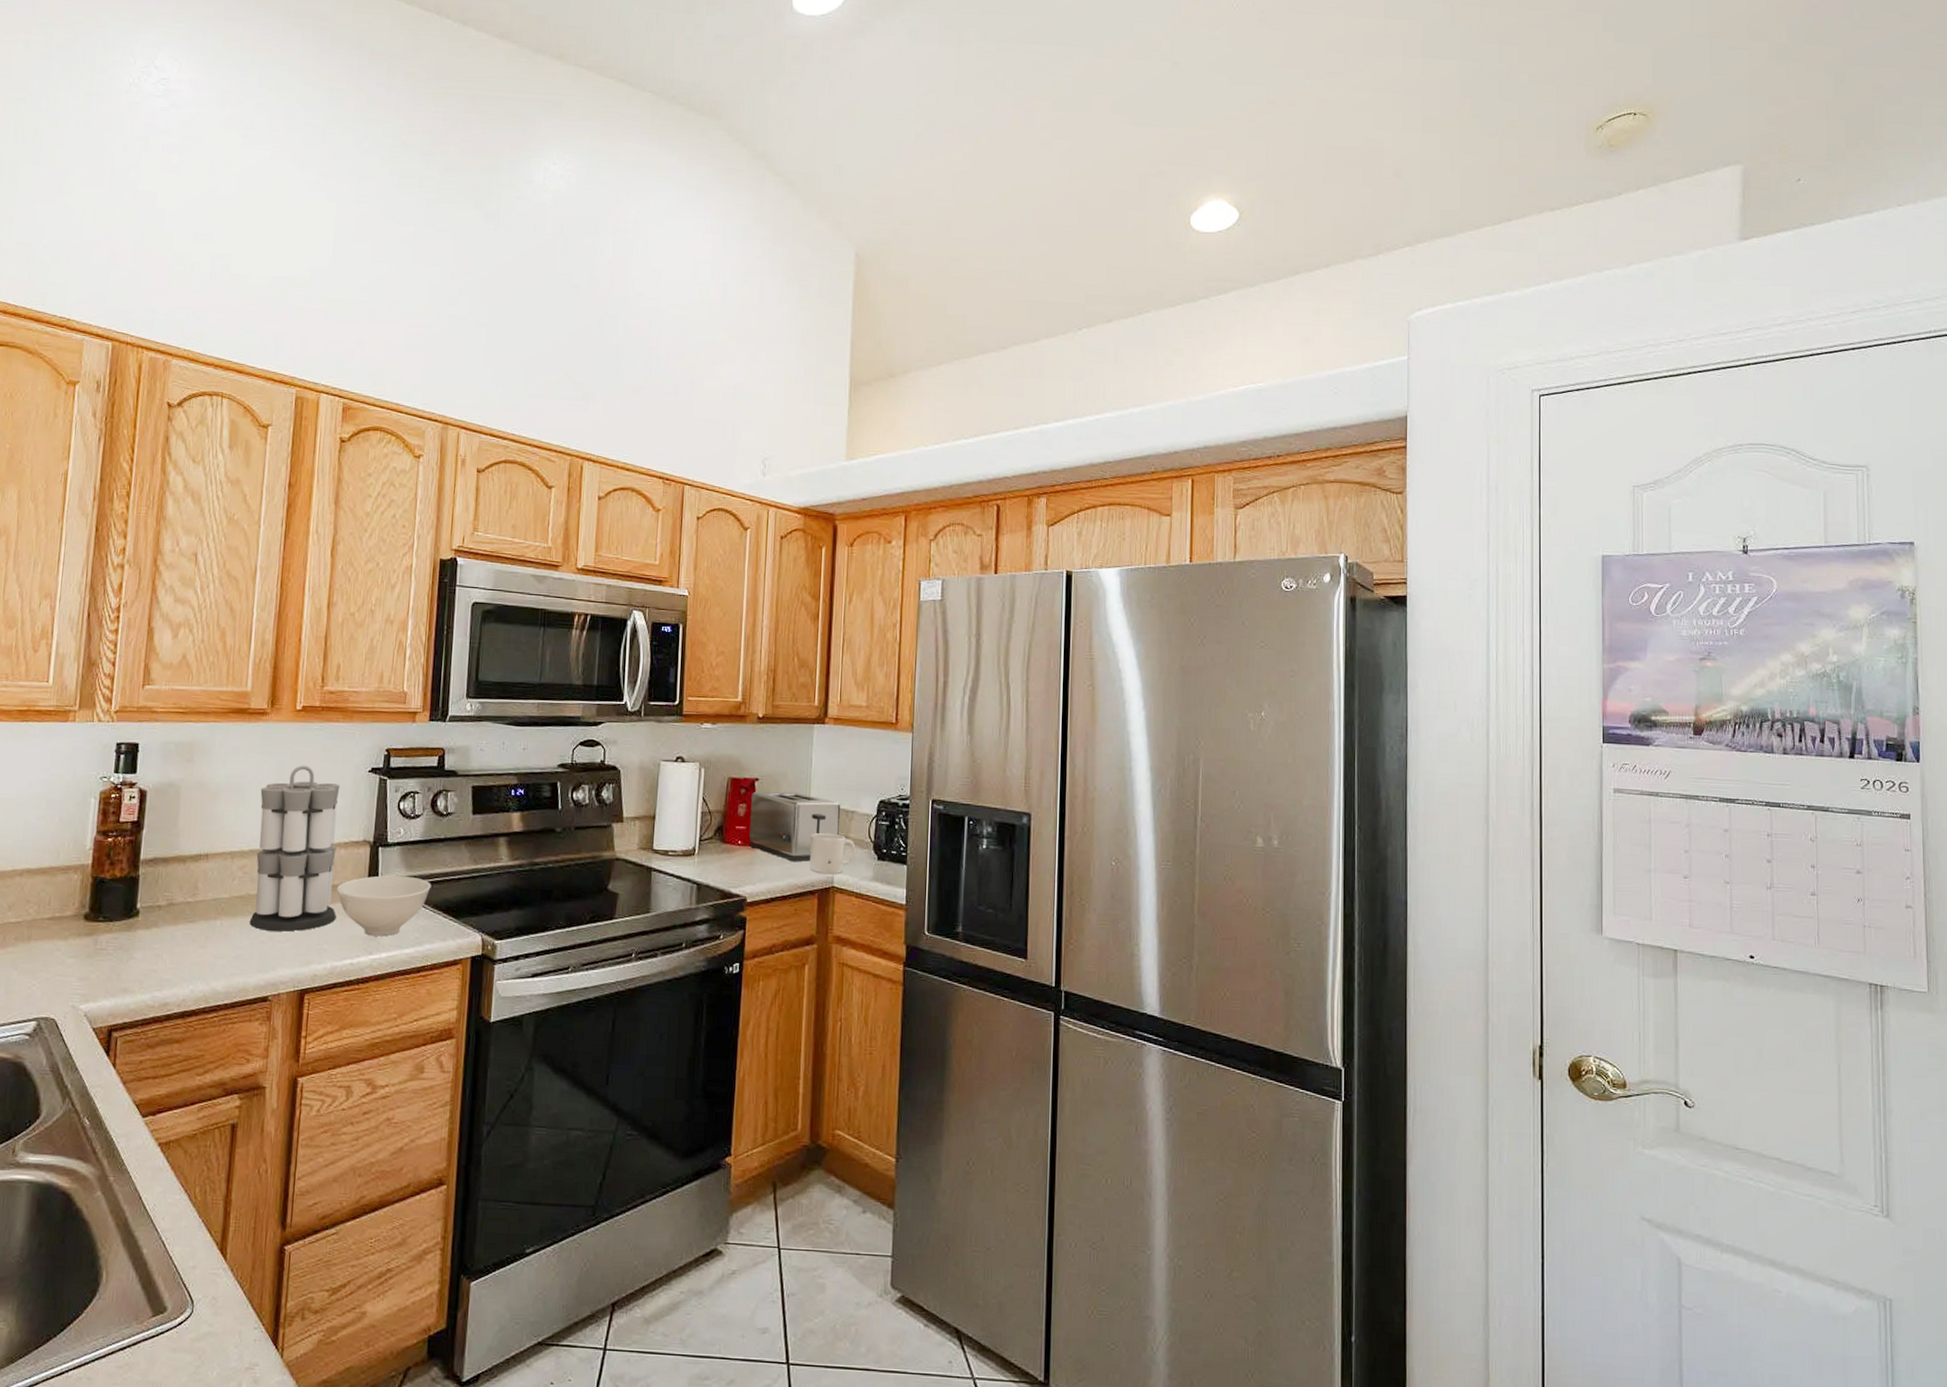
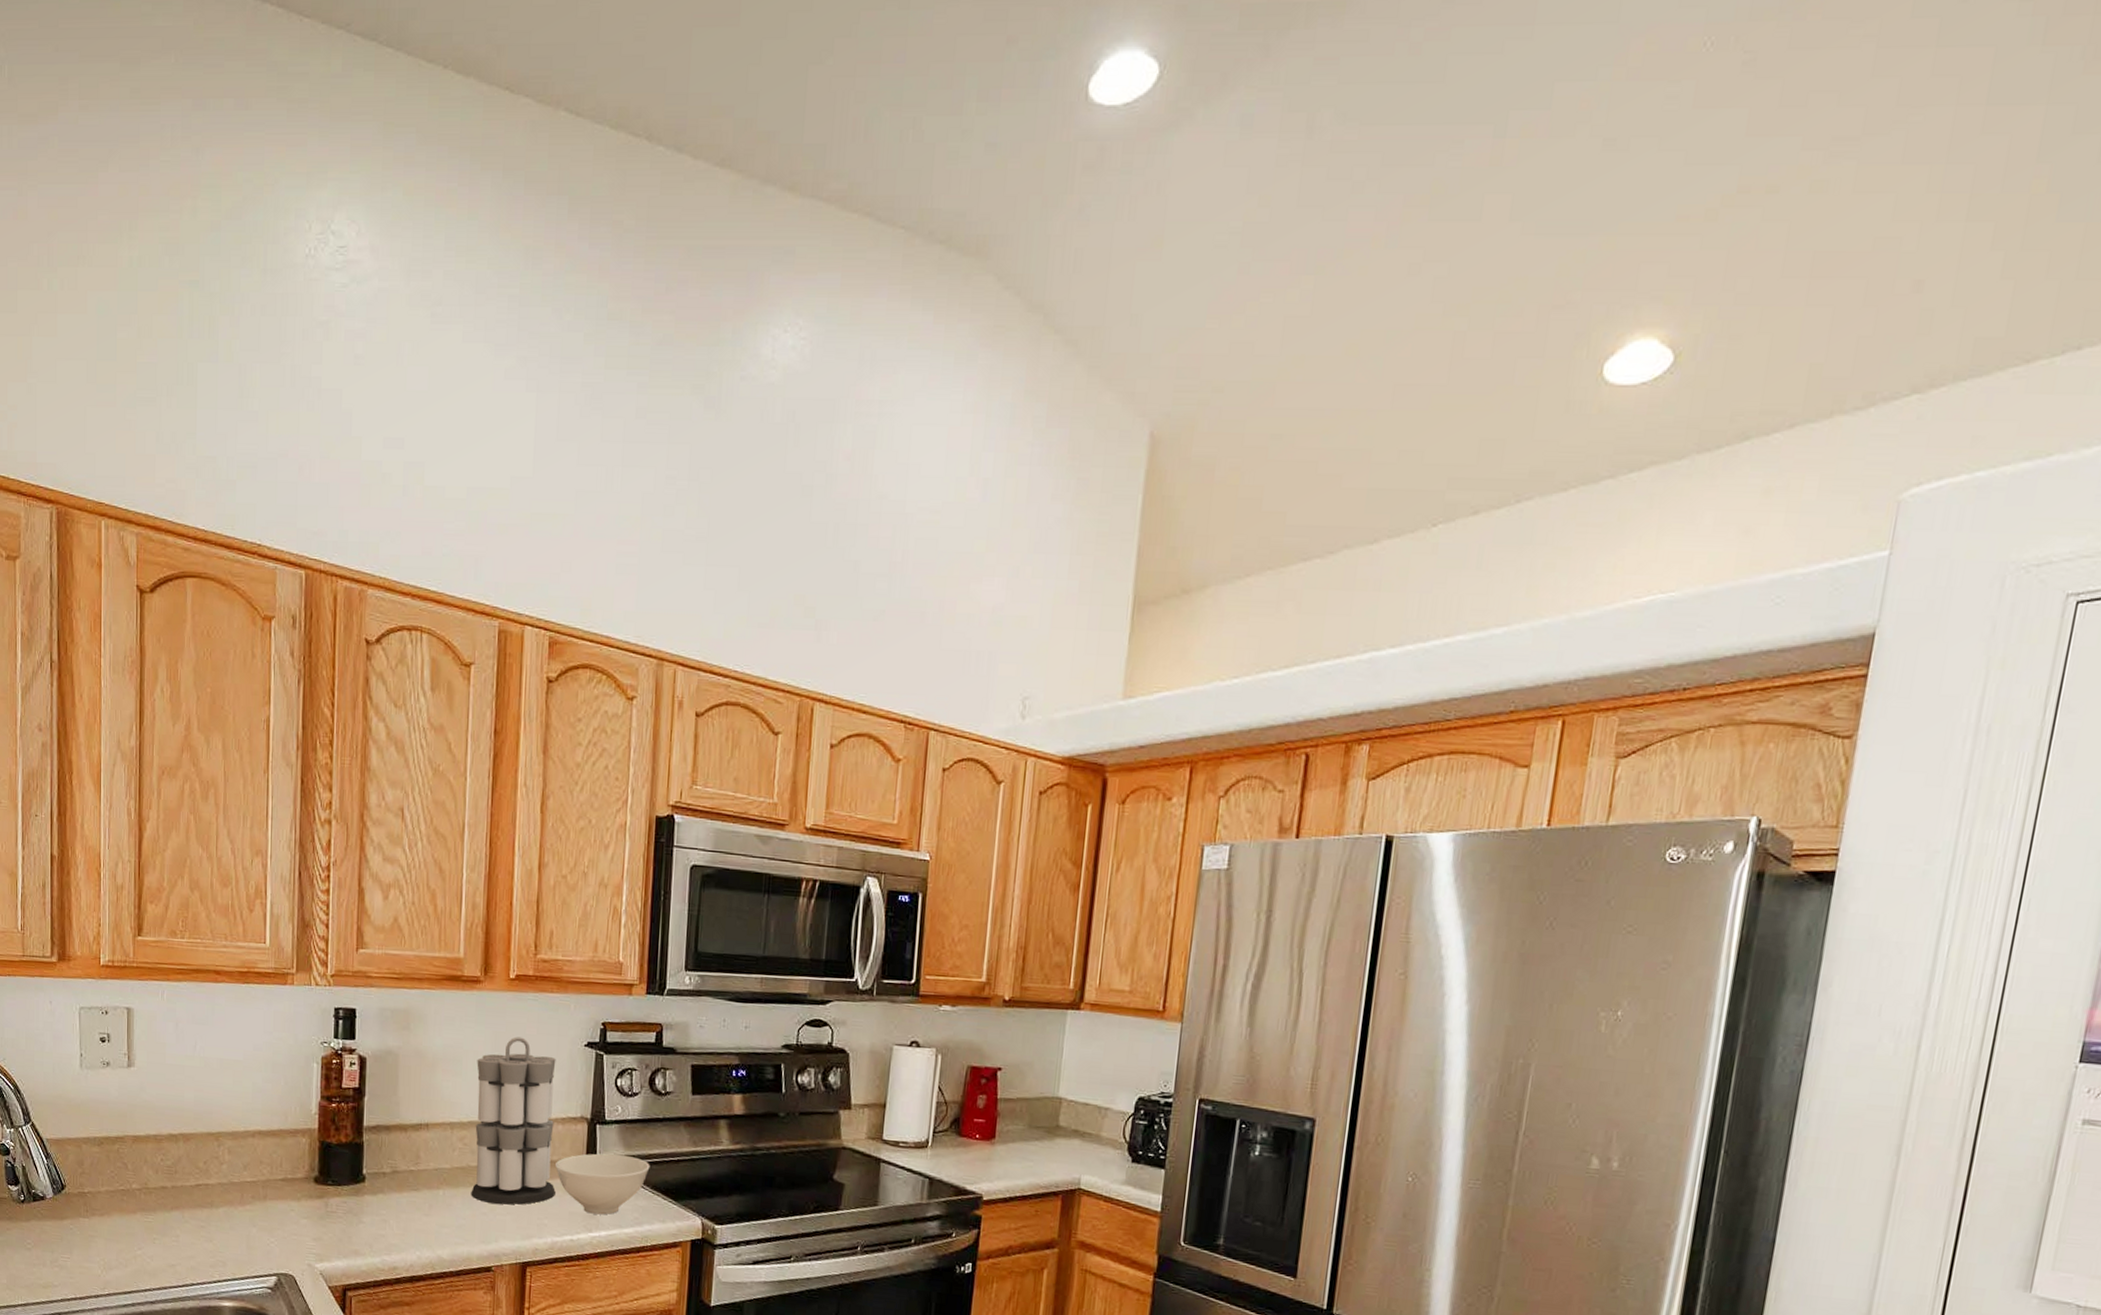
toaster: present [748,791,841,862] -> none [987,1082,1094,1160]
mug: present [809,832,856,875] -> none [1054,1129,1108,1176]

